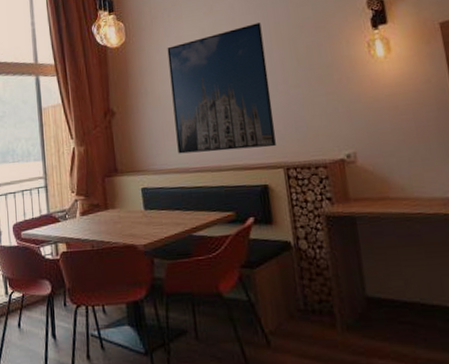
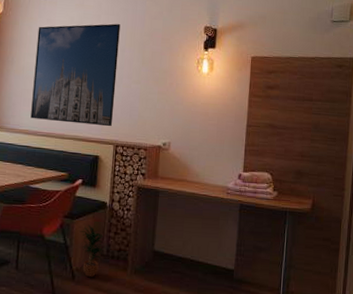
potted plant: none [264,273,301,341] -> present [80,225,103,277]

